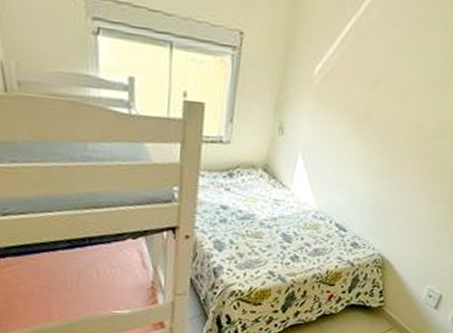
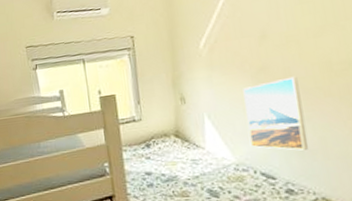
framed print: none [334,131,393,208] -> present [243,76,309,151]

